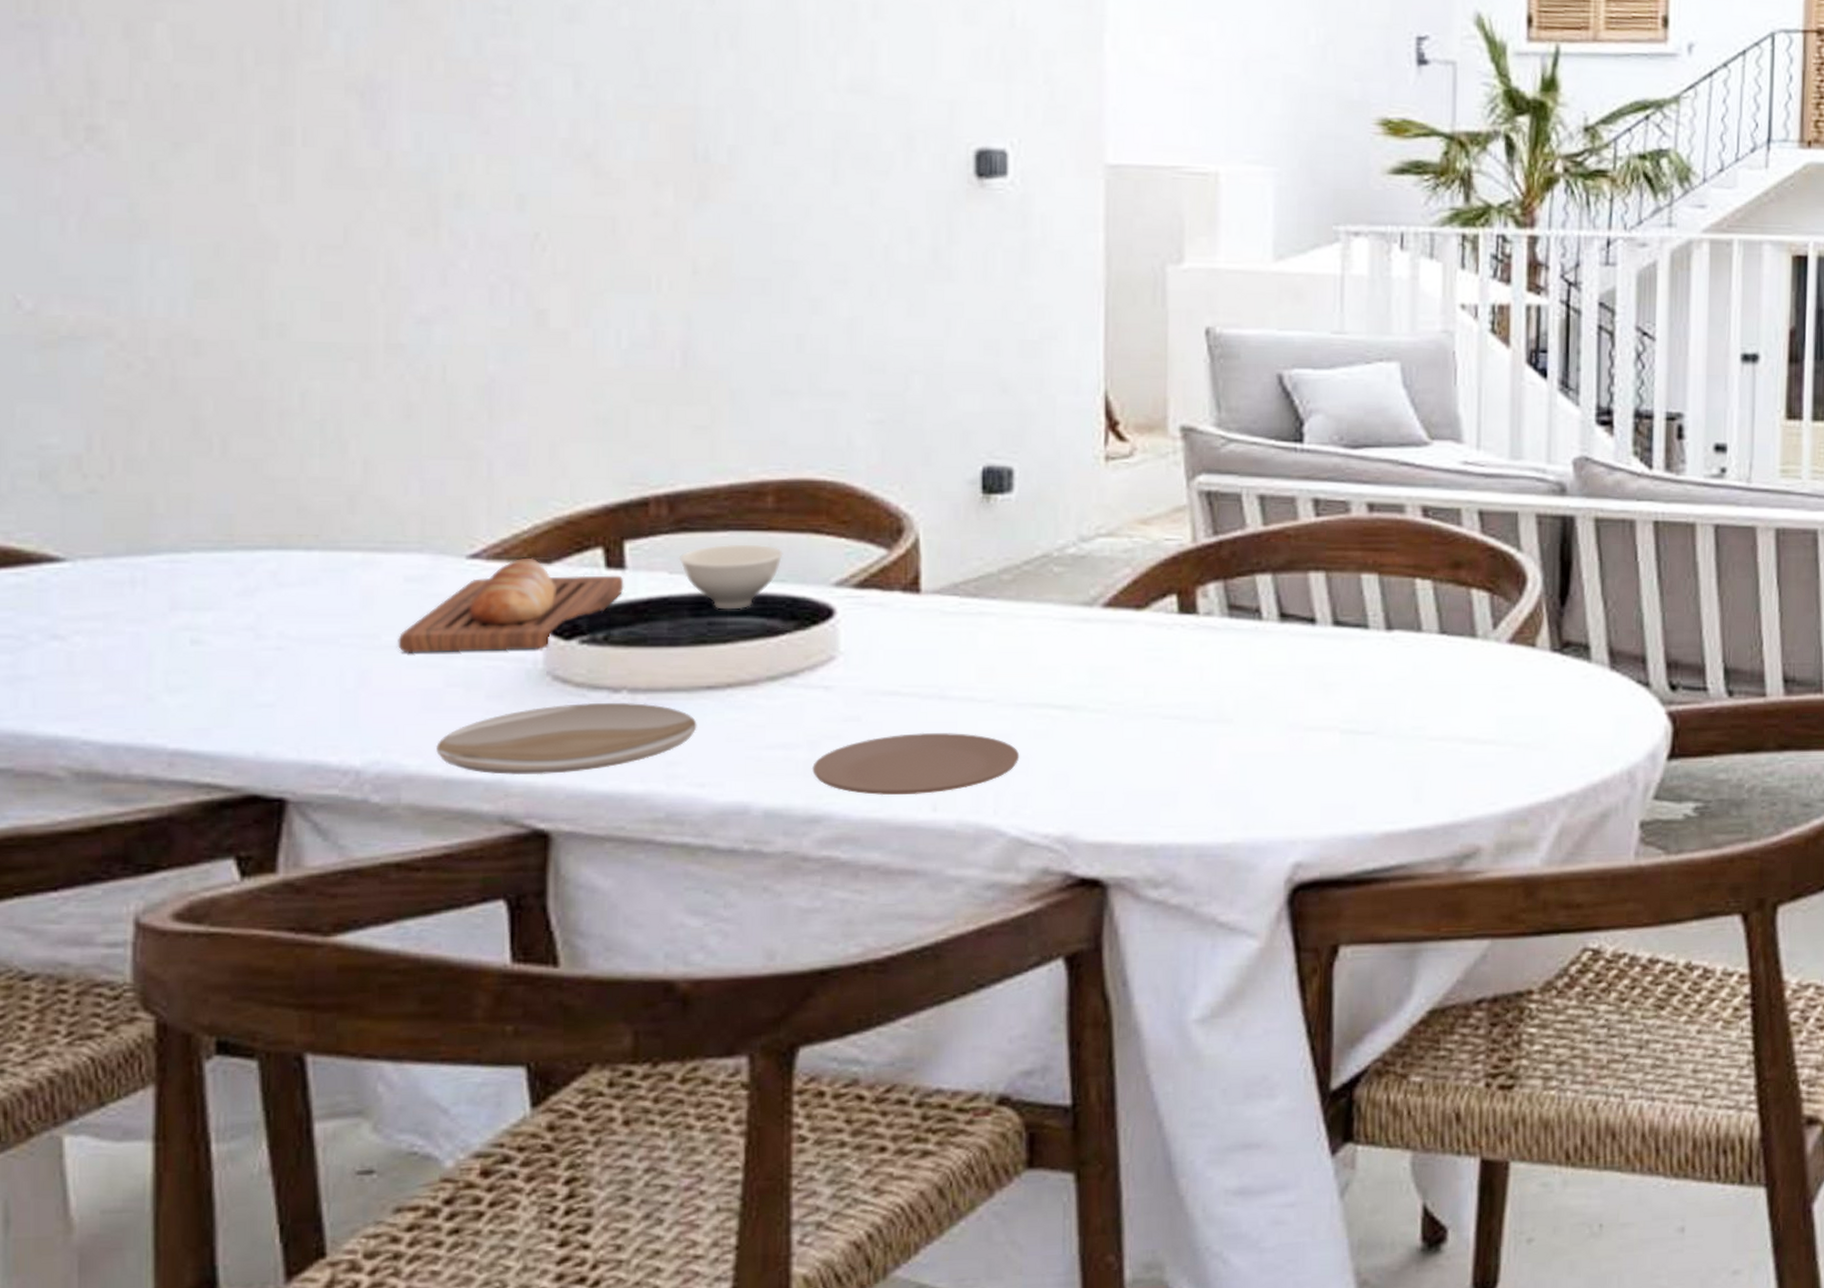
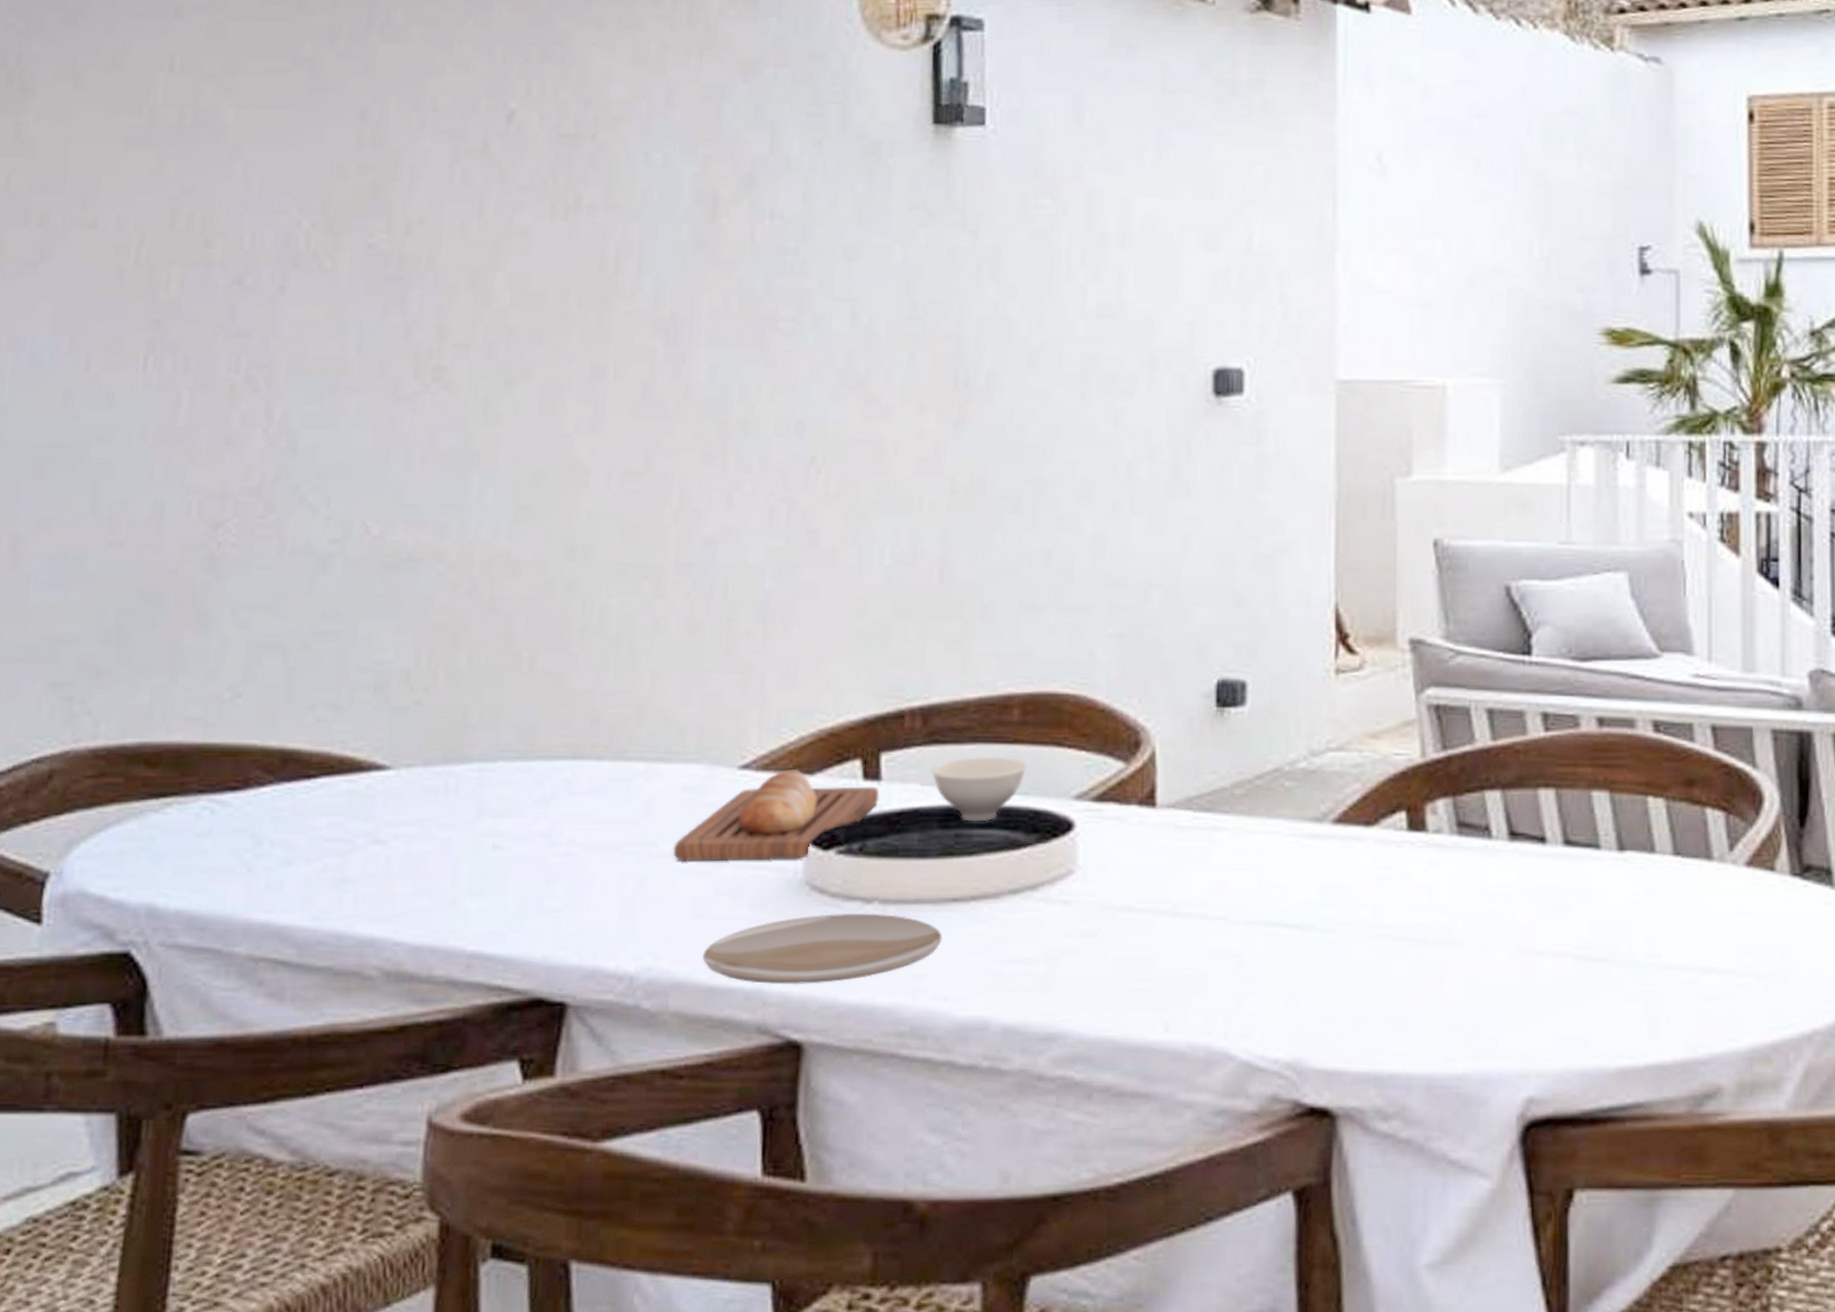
plate: present [811,732,1020,796] -> none [1048,949,1250,1015]

